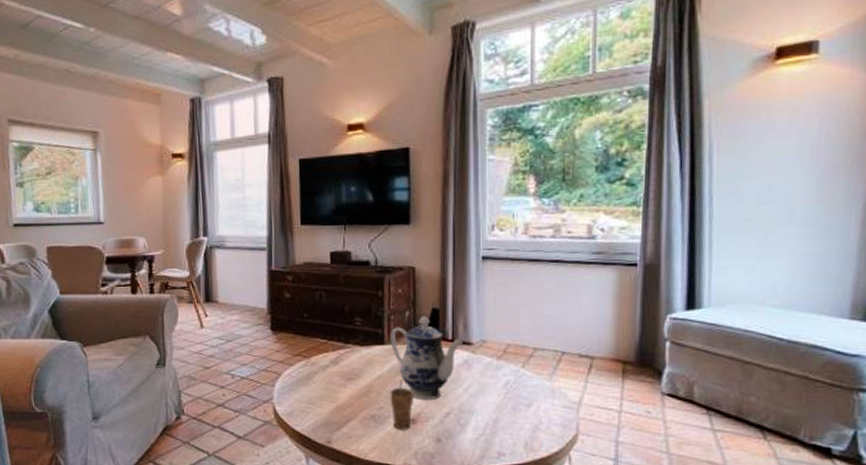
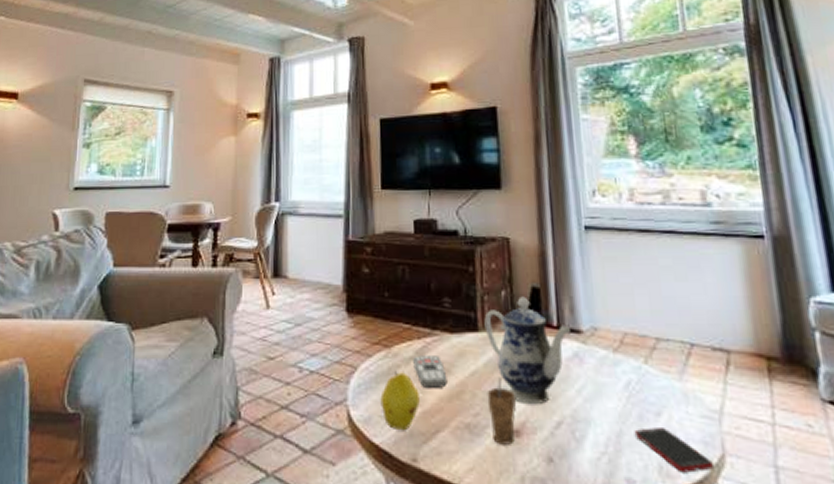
fruit: none [301,376,334,421] -> present [380,370,420,431]
remote control: none [329,364,357,390] -> present [413,356,447,389]
cell phone: none [508,416,569,447] -> present [634,428,715,473]

